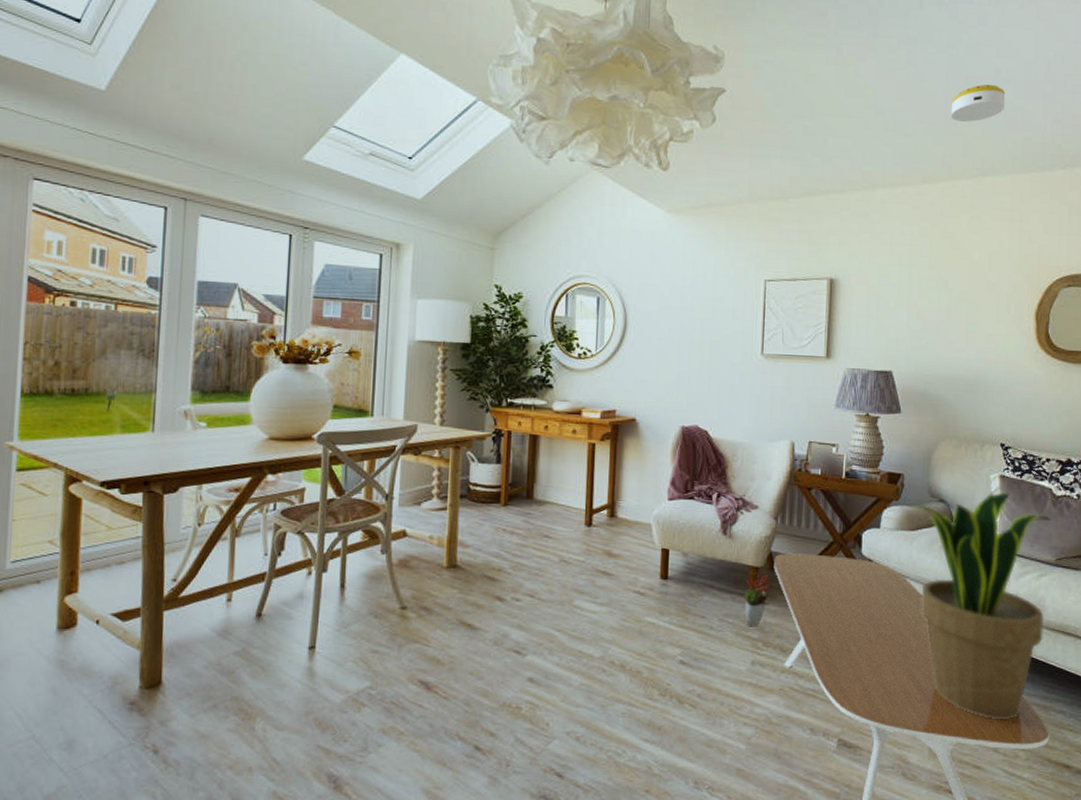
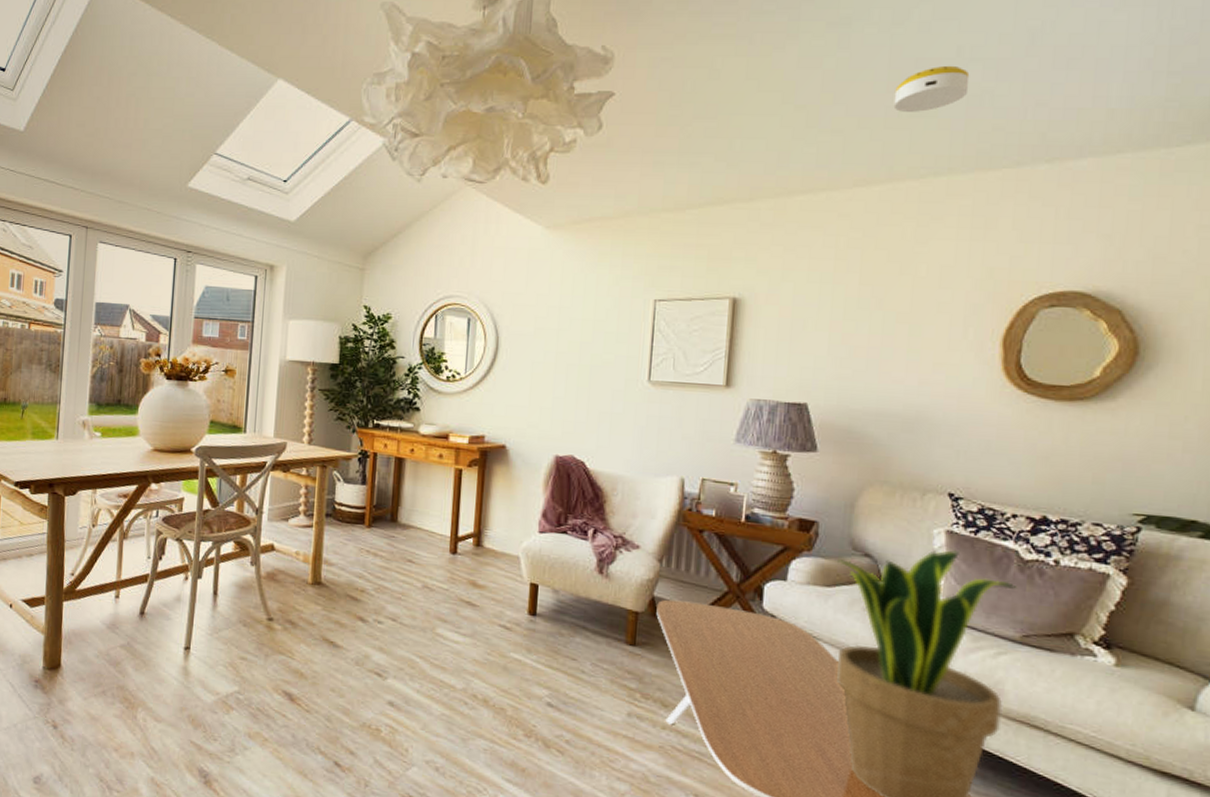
decorative plant: present [744,572,770,627] -> none [621,617,650,676]

